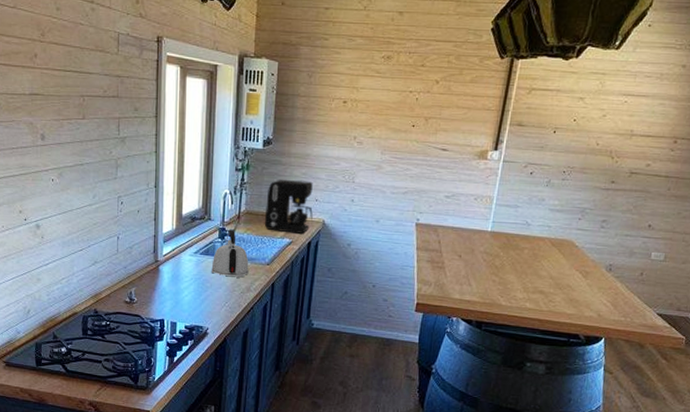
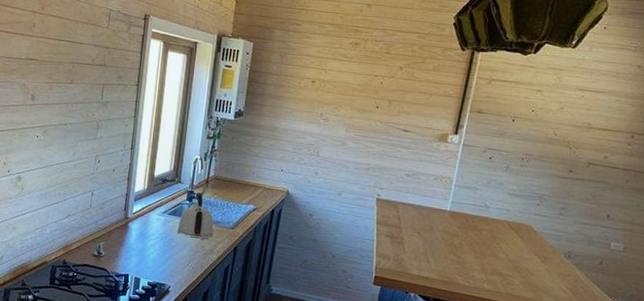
coffee maker: present [264,179,313,234] -> none [230,148,280,201]

